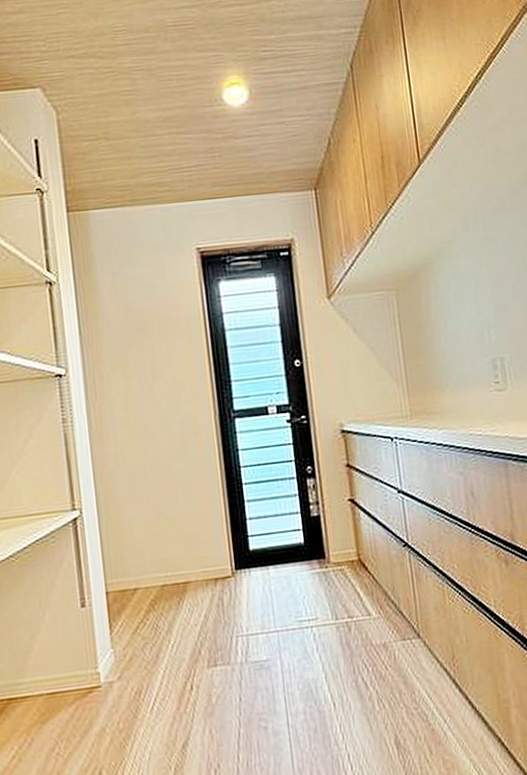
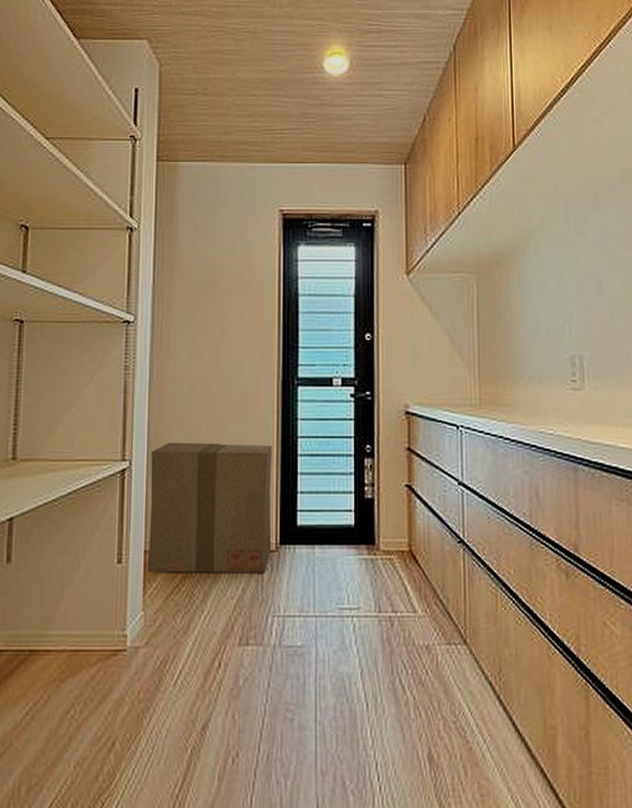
cardboard box: none [100,477,228,612] -> present [147,442,273,573]

